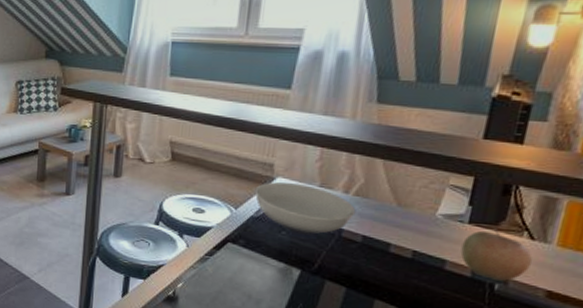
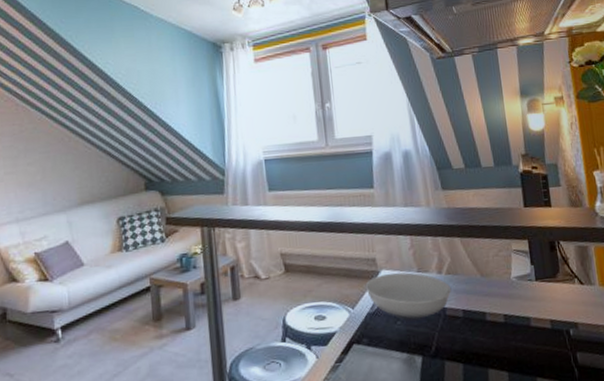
fruit: present [460,227,533,281] -> none [536,279,588,327]

